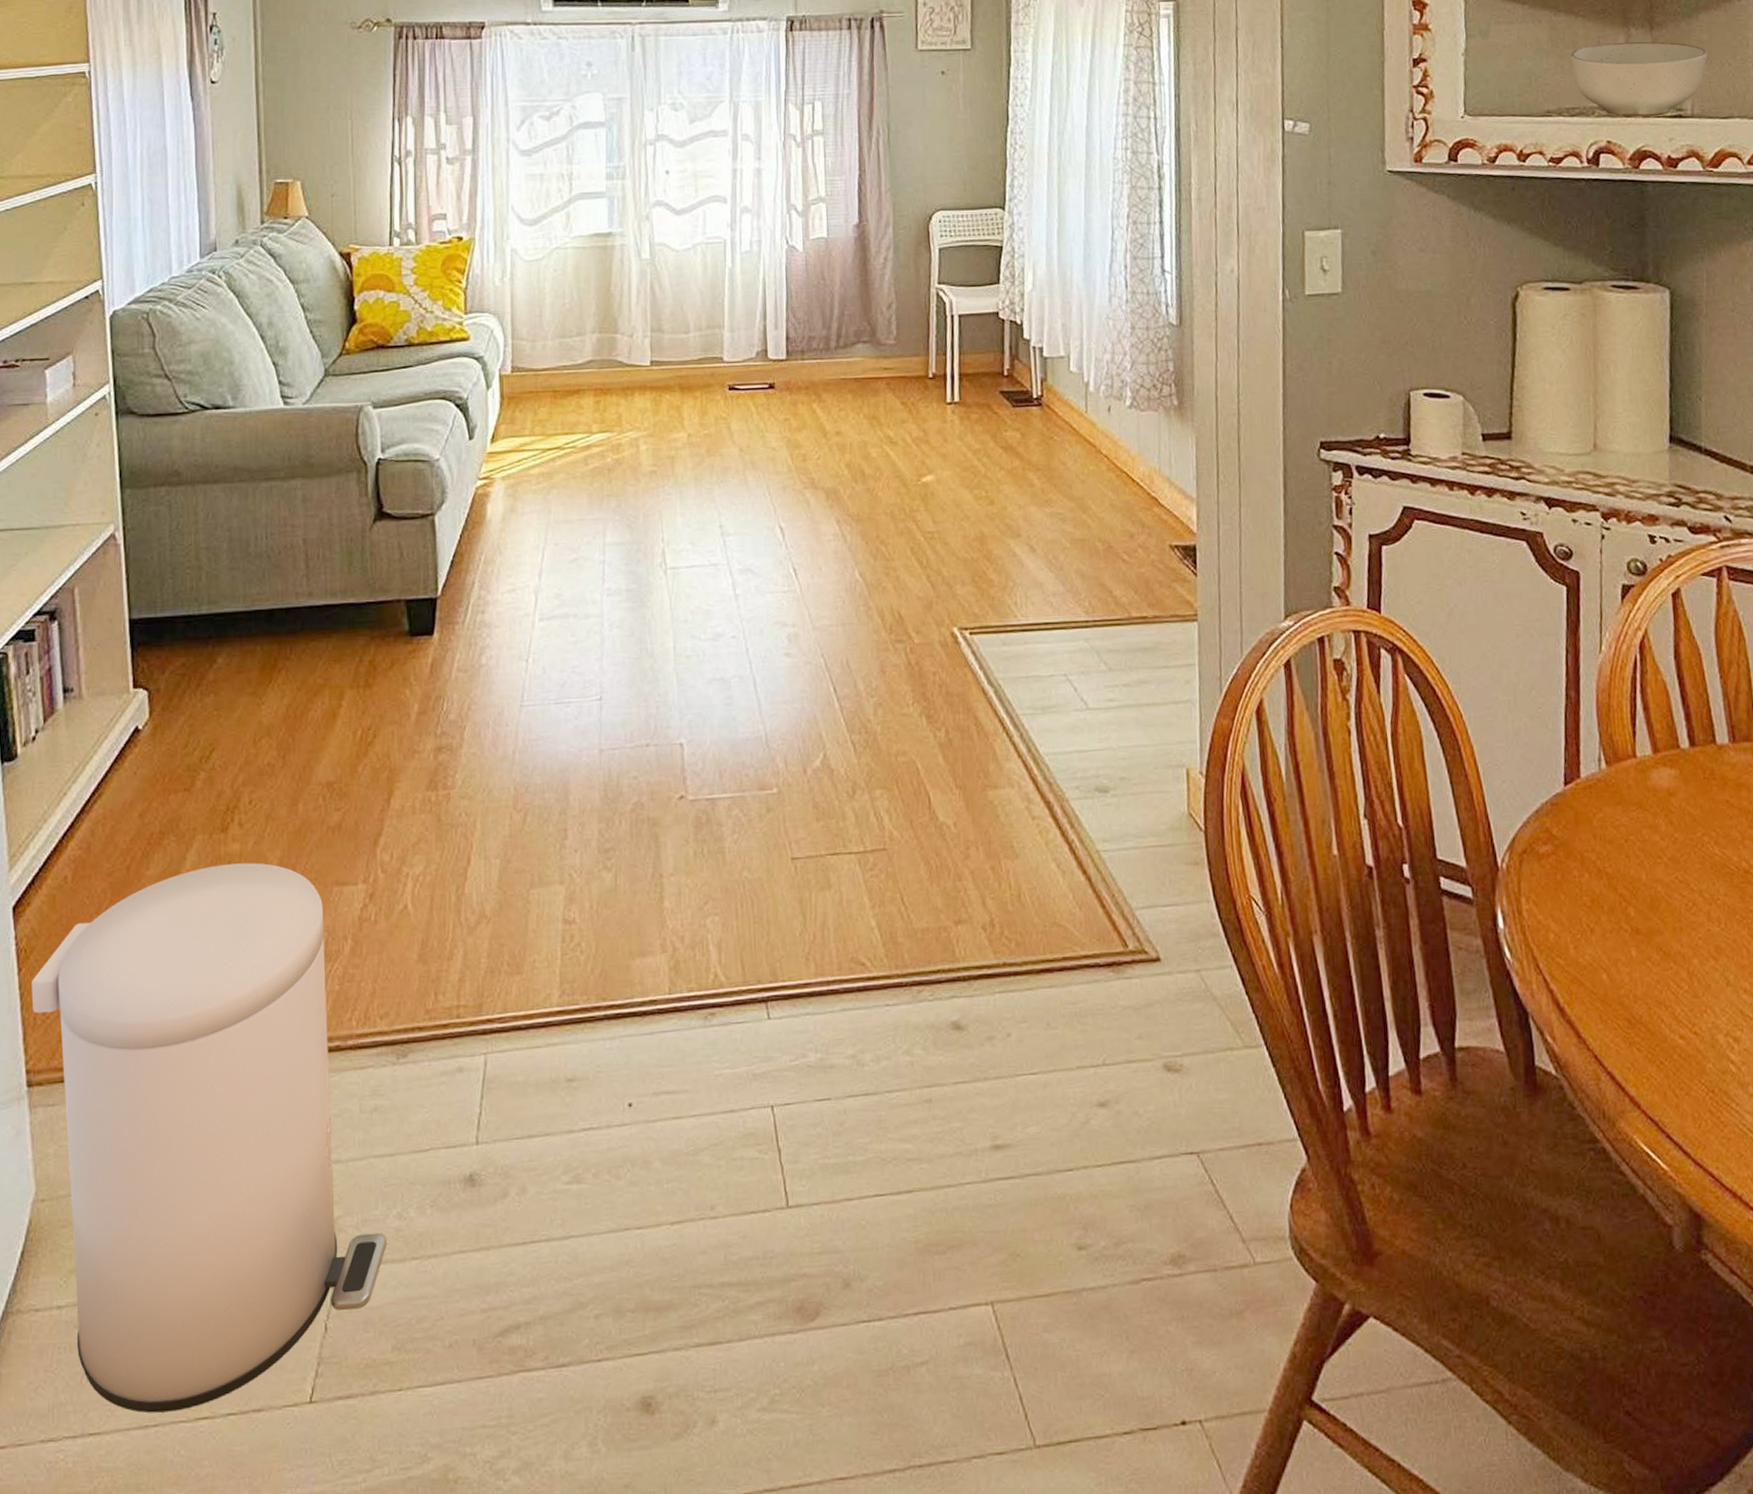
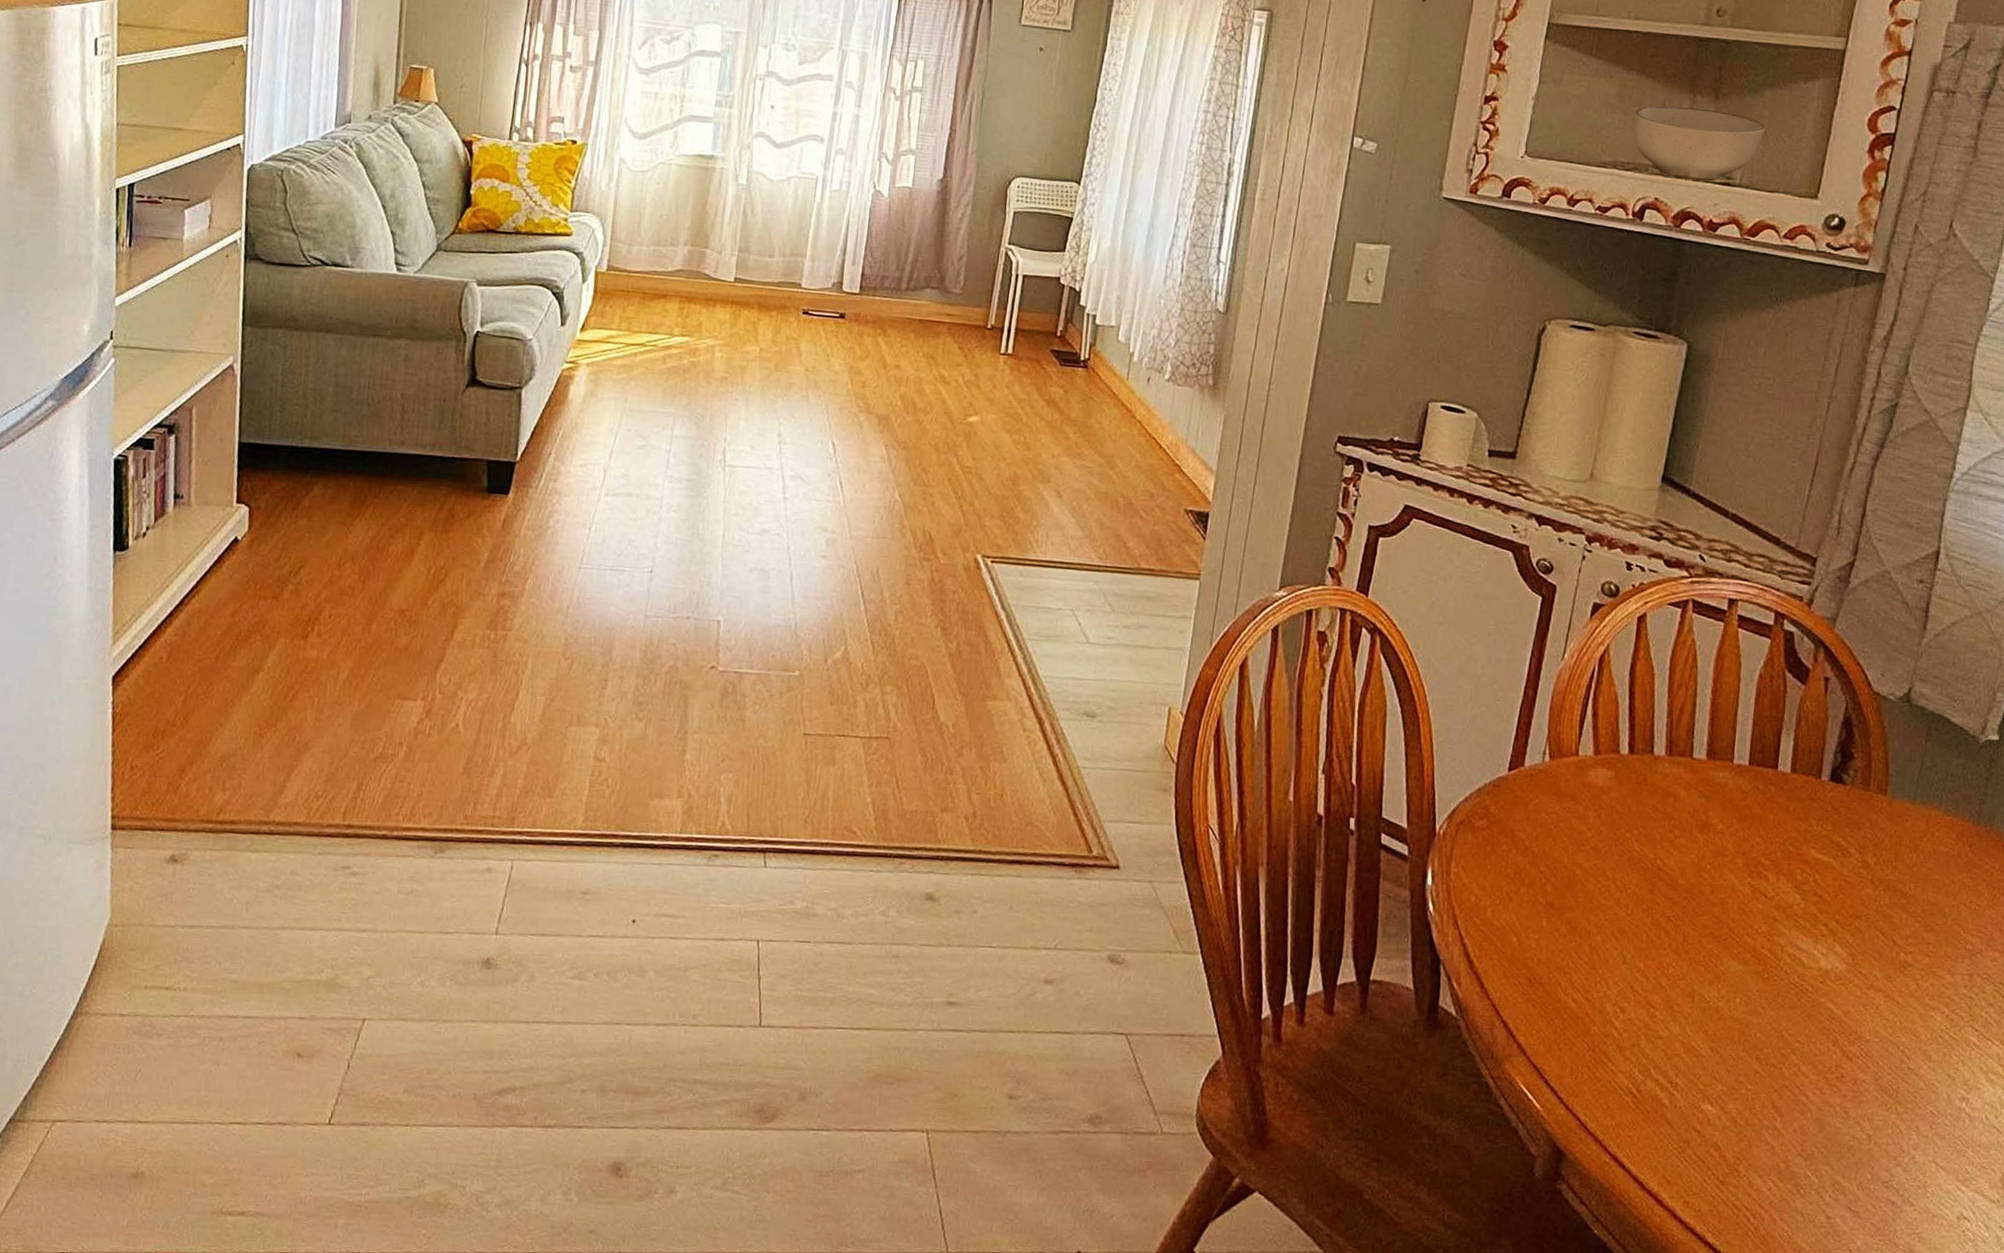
pedal bin: present [31,862,387,1413] -> none [122,666,409,1114]

